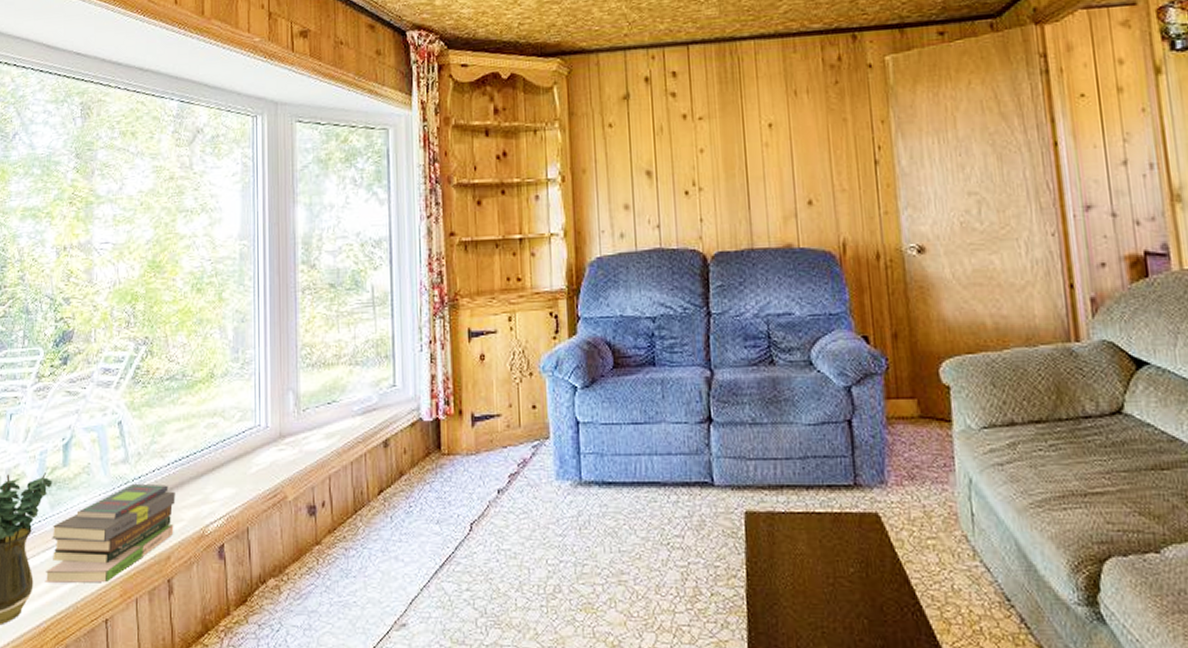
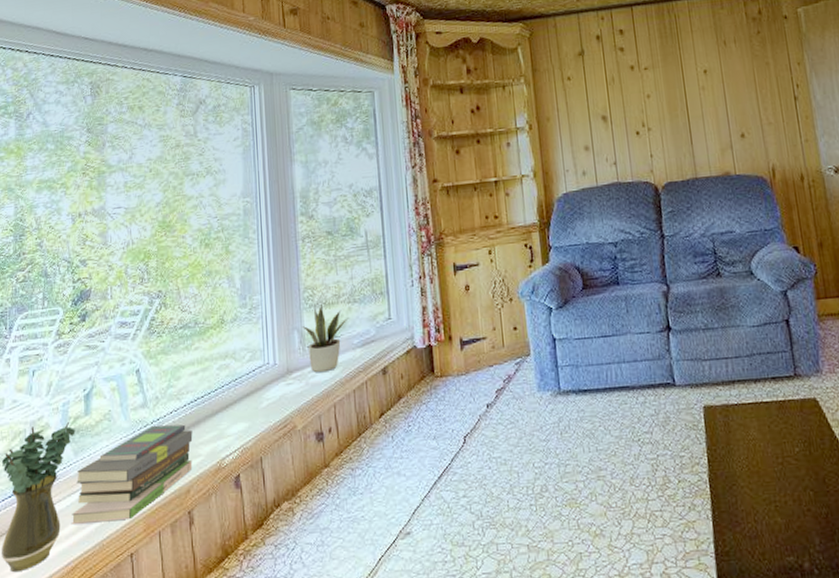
potted plant: none [298,364,349,440] -> present [302,304,349,373]

